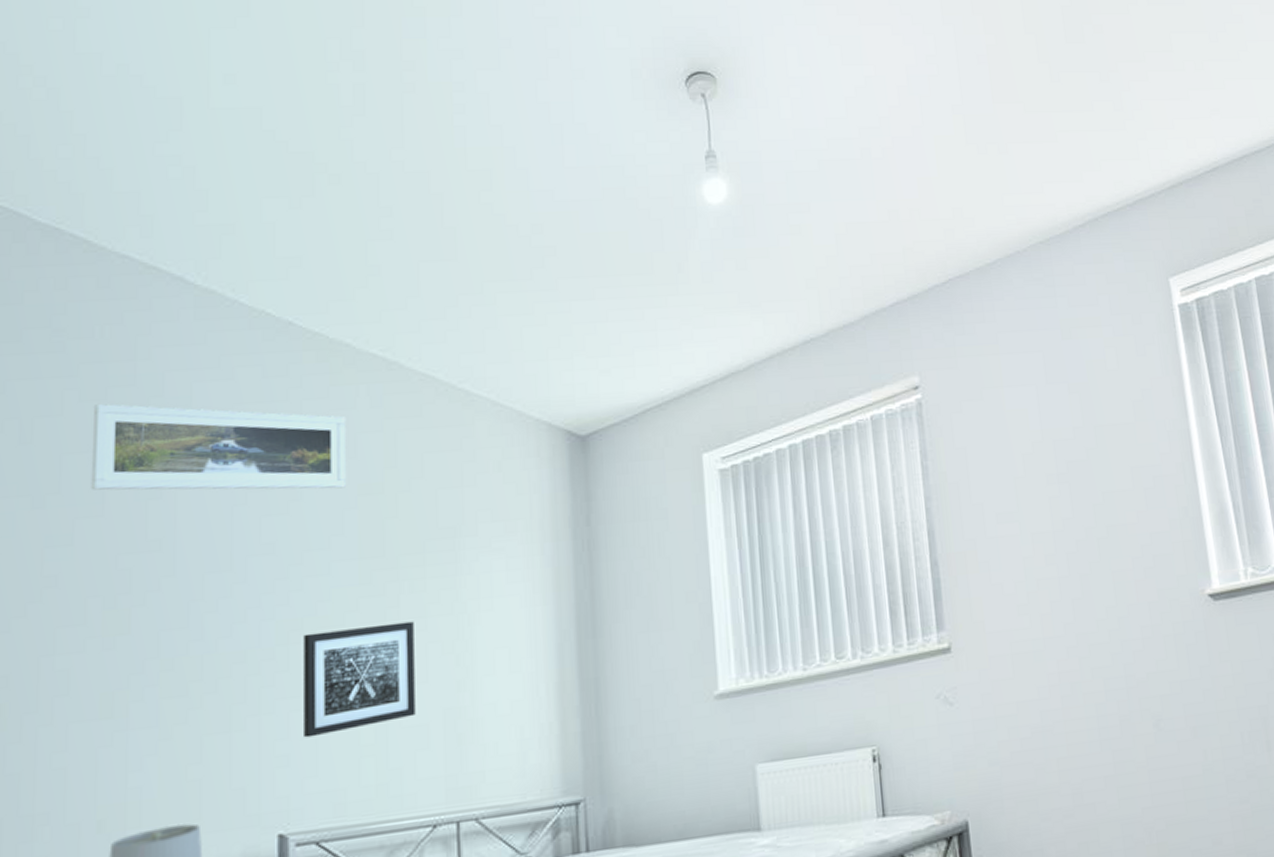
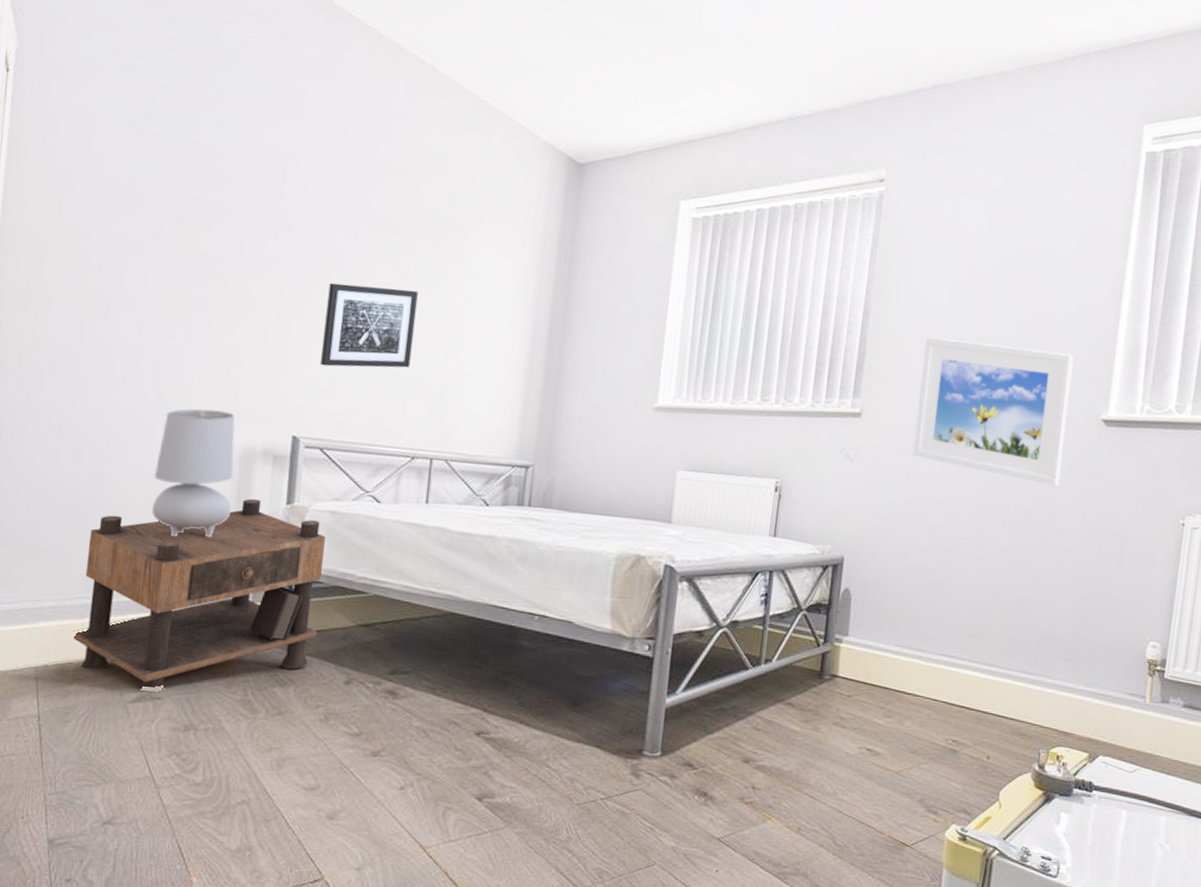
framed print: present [90,403,347,491] -> none [175,53,386,168]
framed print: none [1002,531,1182,684] -> present [912,337,1074,486]

